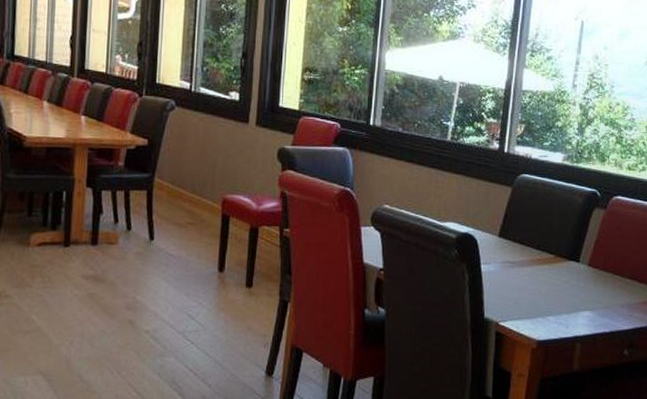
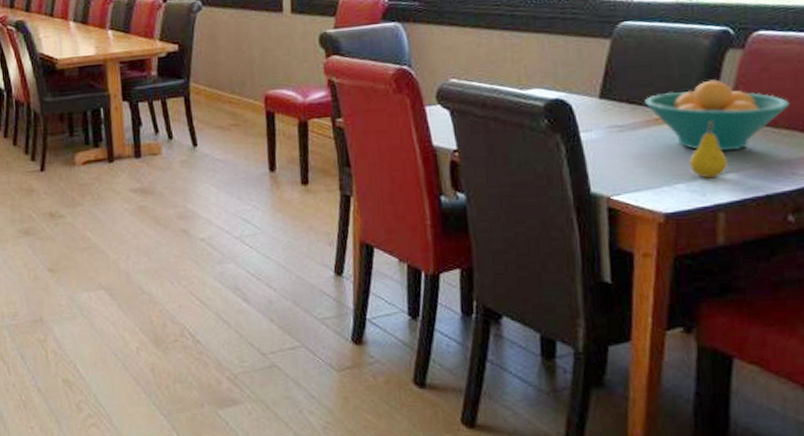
fruit bowl: none [531,231,633,292] -> present [643,79,790,151]
fruit: none [559,265,586,314] -> present [689,120,728,179]

